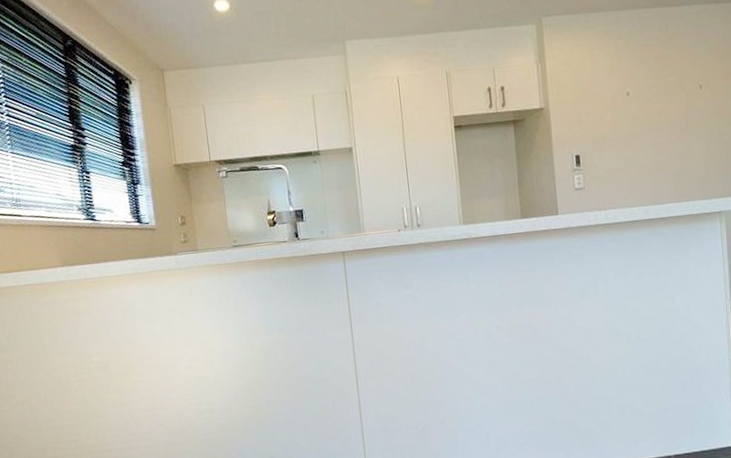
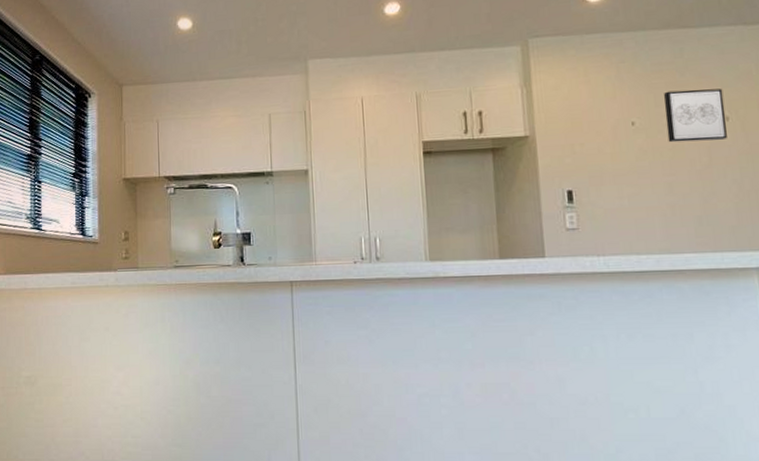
wall art: none [652,60,700,110] -> present [664,88,727,143]

